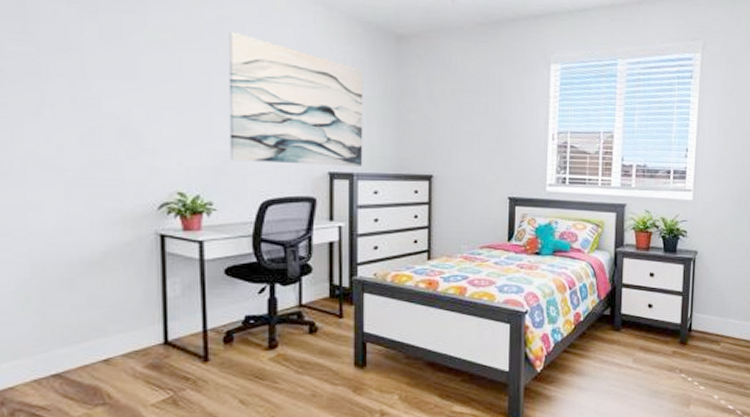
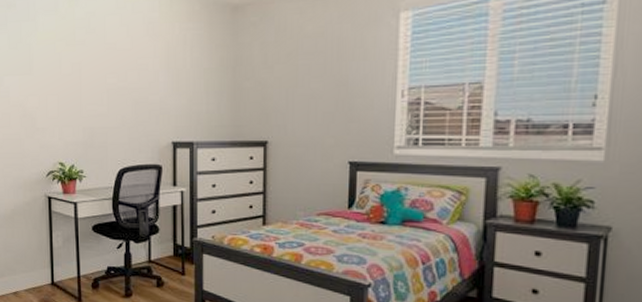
wall art: present [228,32,364,166] -> none [93,25,202,136]

